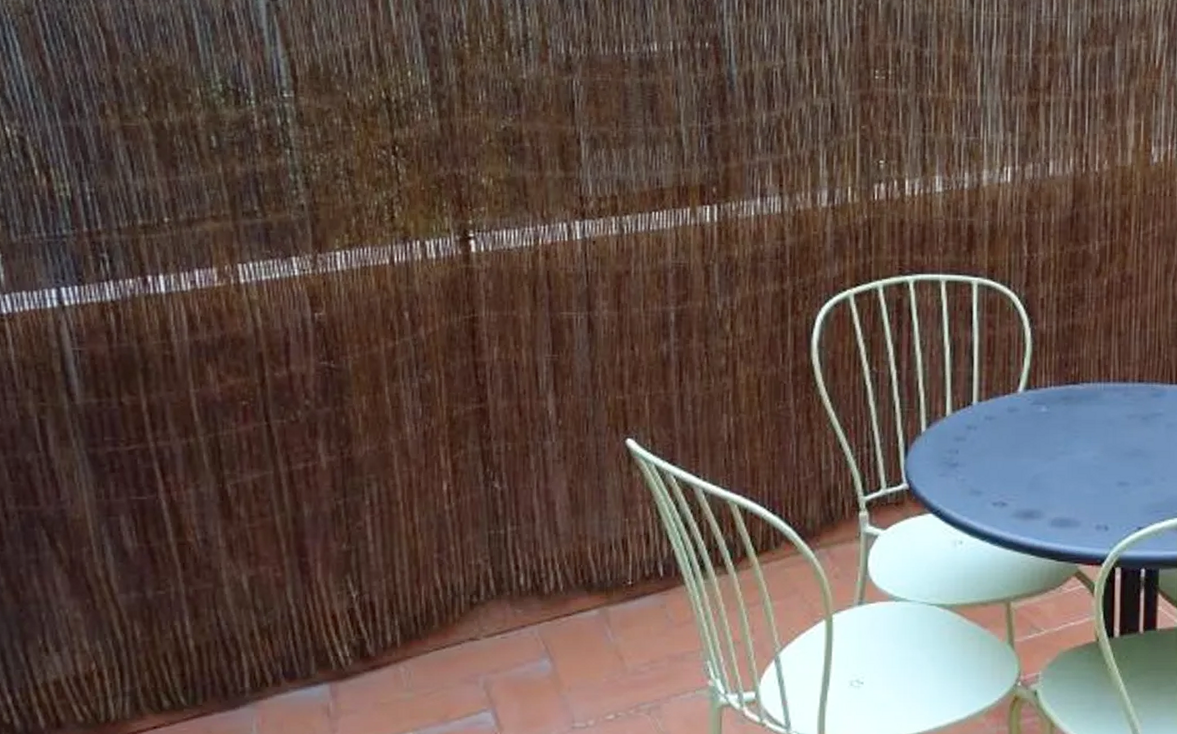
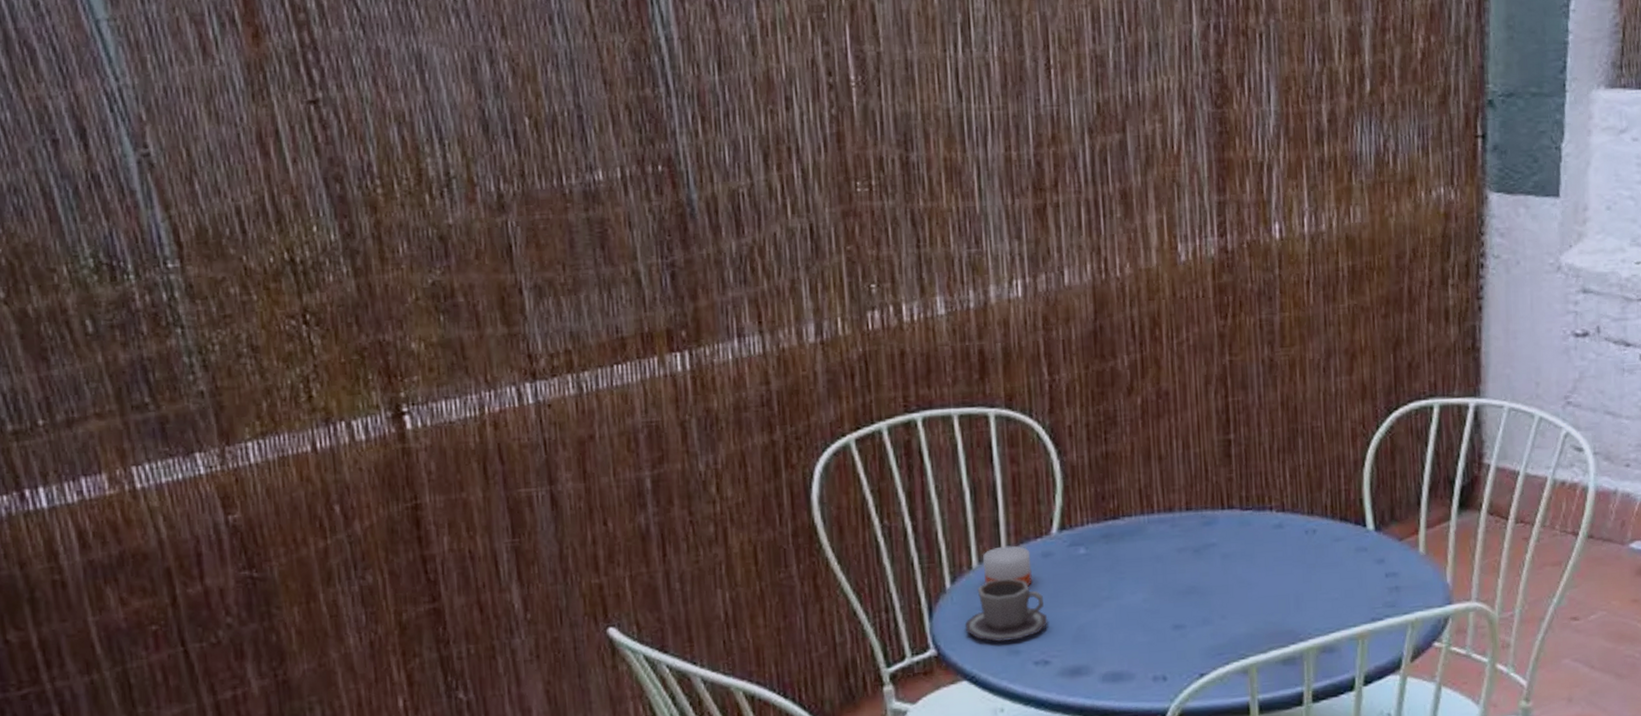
cup: none [935,428,1008,483] -> present [964,578,1048,642]
candle: none [955,399,998,435] -> present [983,545,1032,586]

